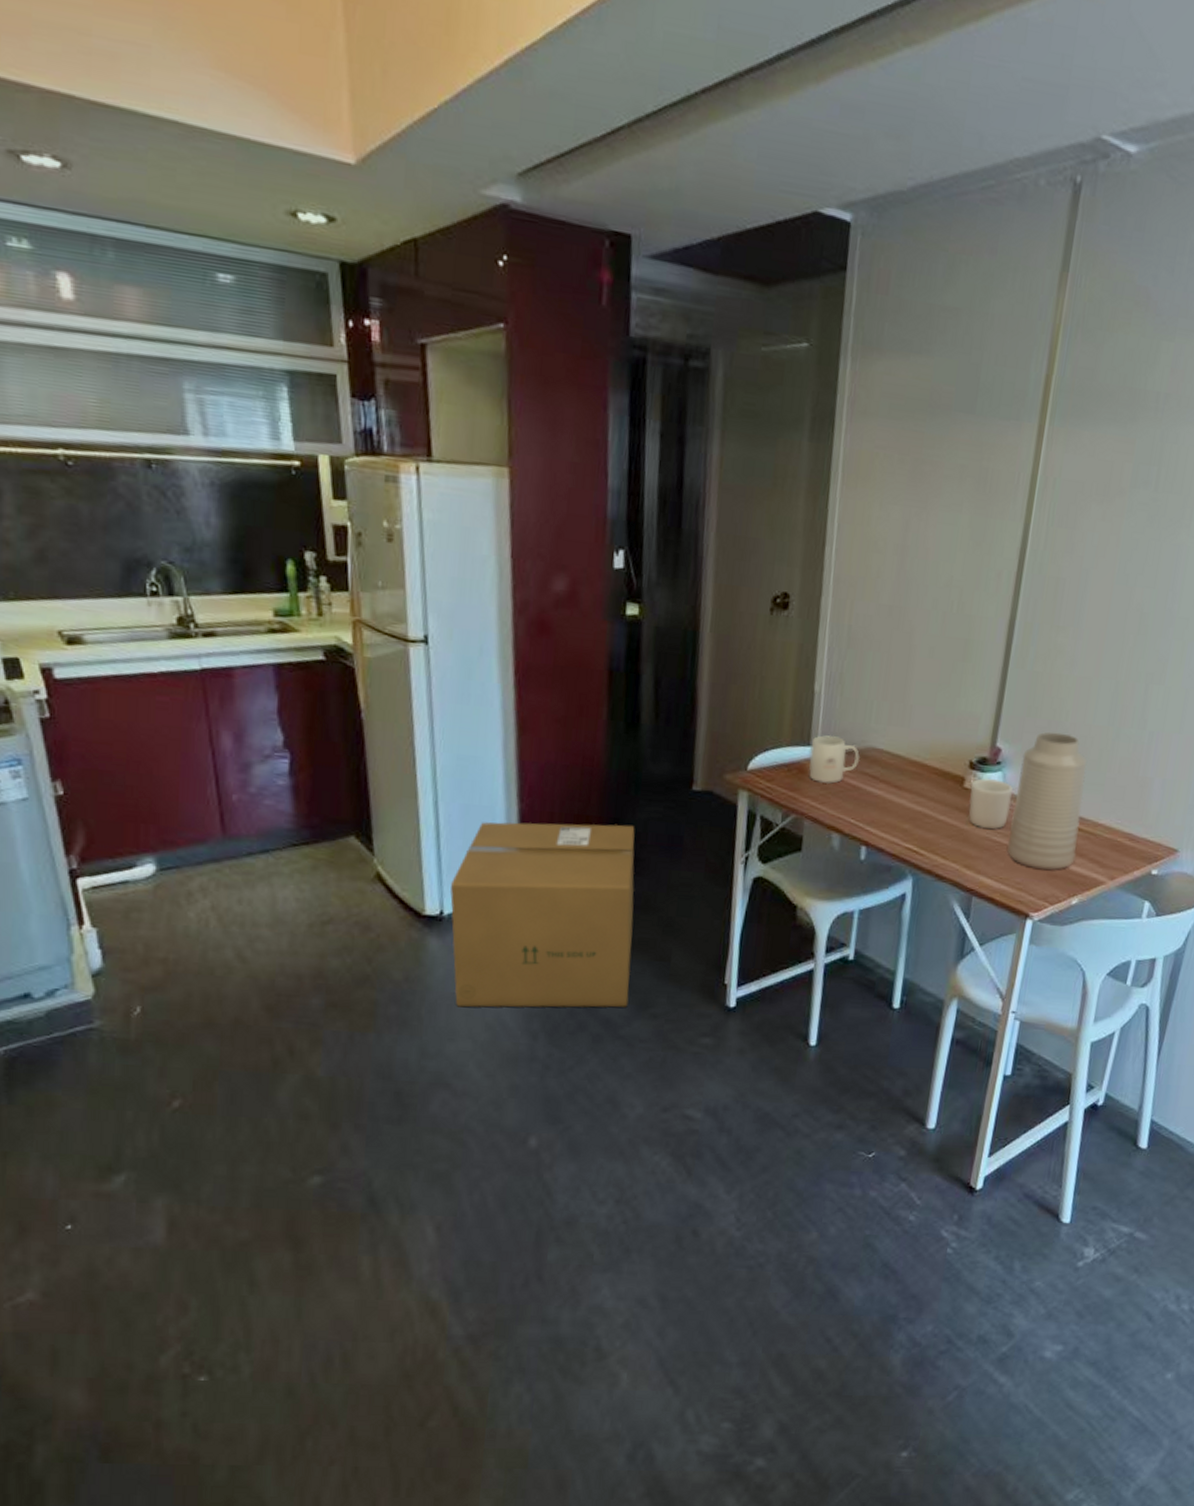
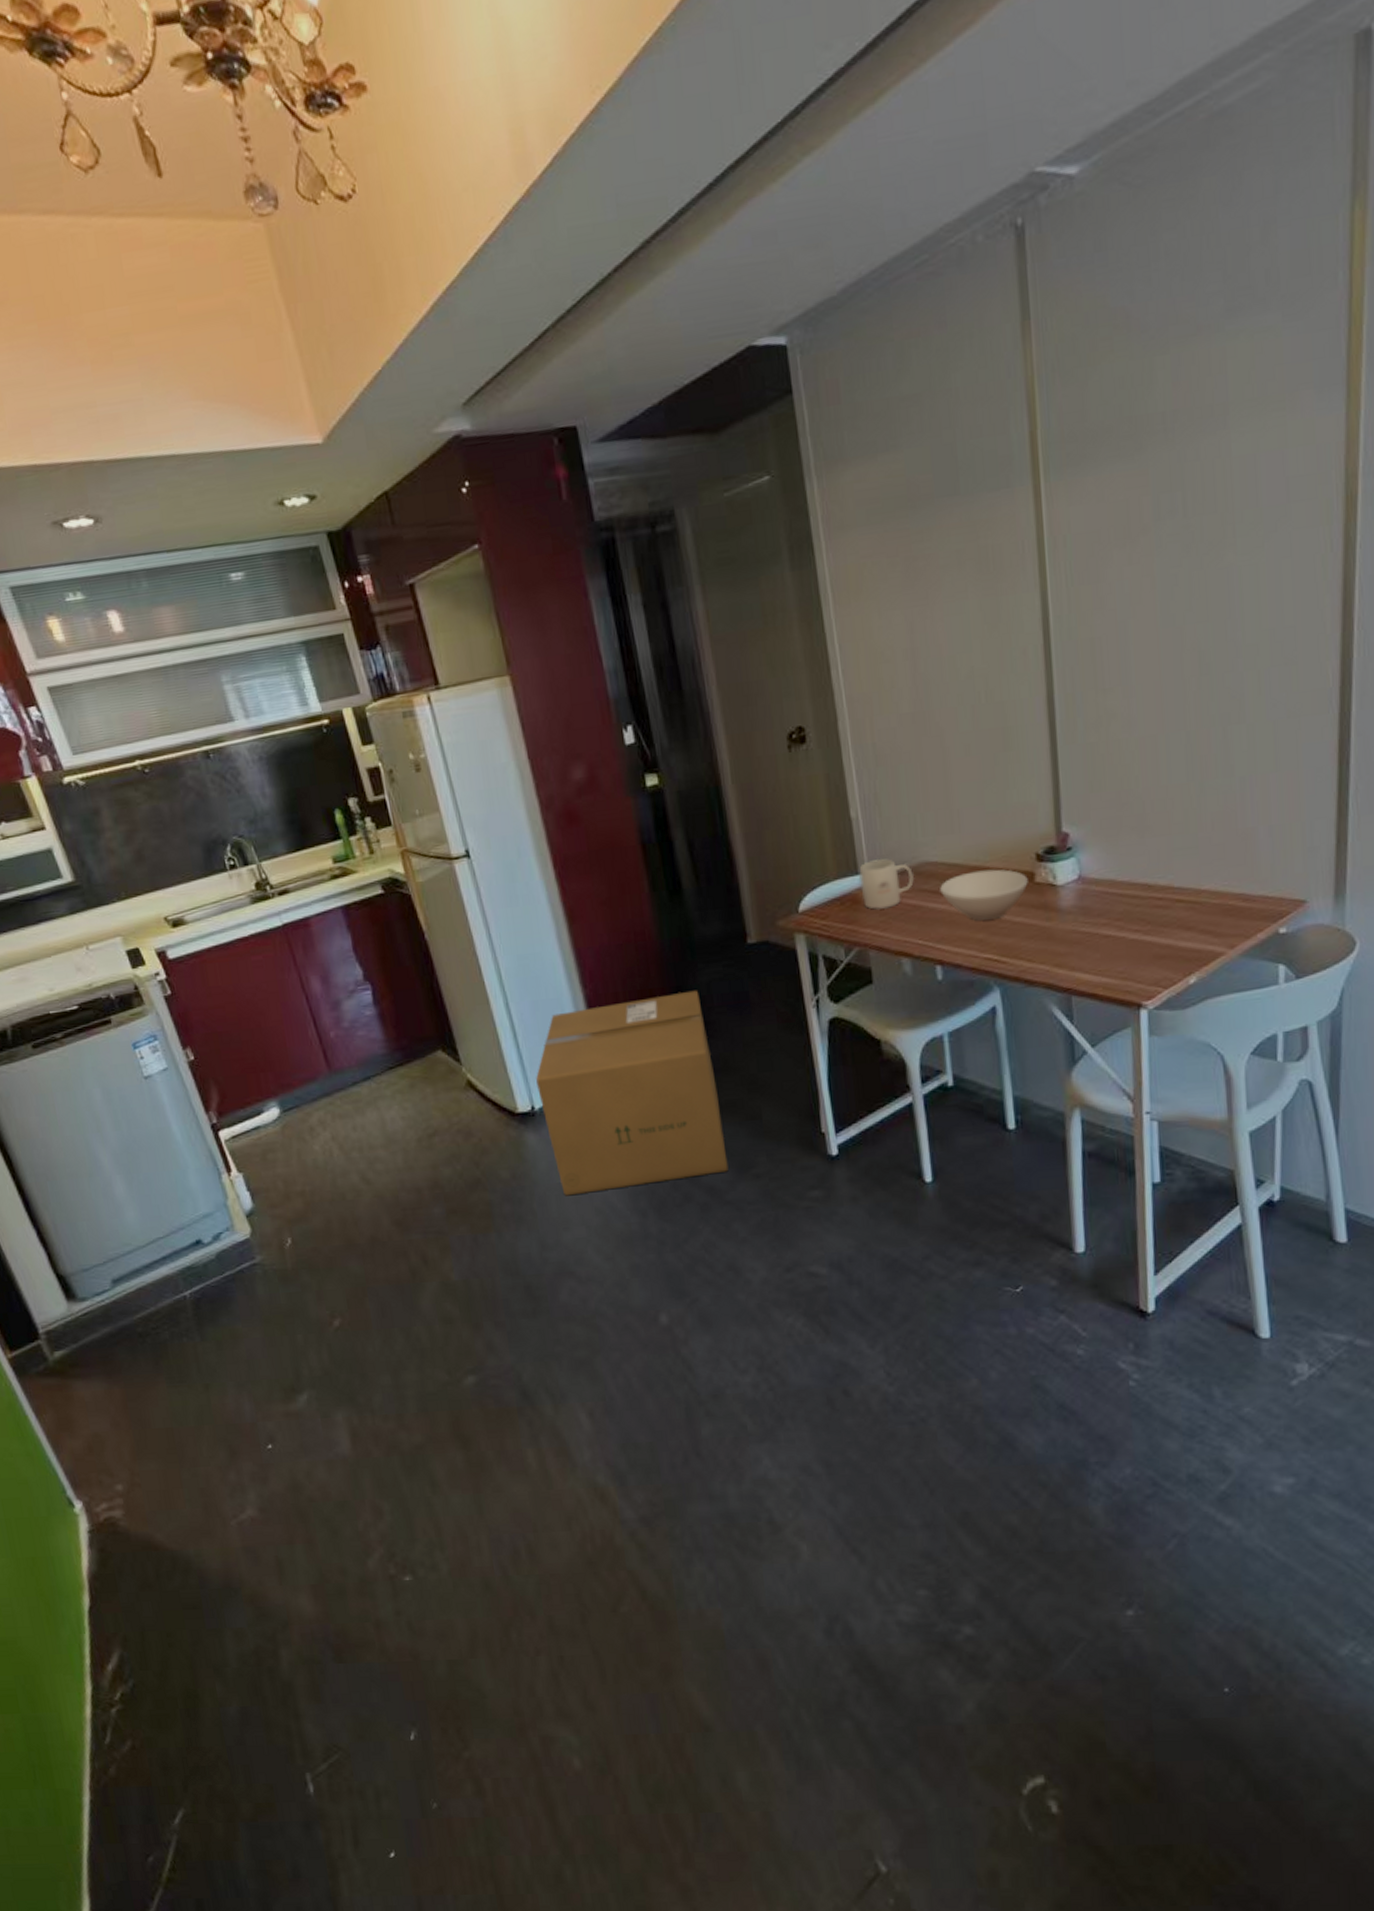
bowl: none [880,765,958,813] -> present [940,869,1028,921]
mug: present [968,778,1013,829] -> none [1042,866,1094,921]
vase: present [1006,731,1088,871] -> none [1095,800,1183,954]

